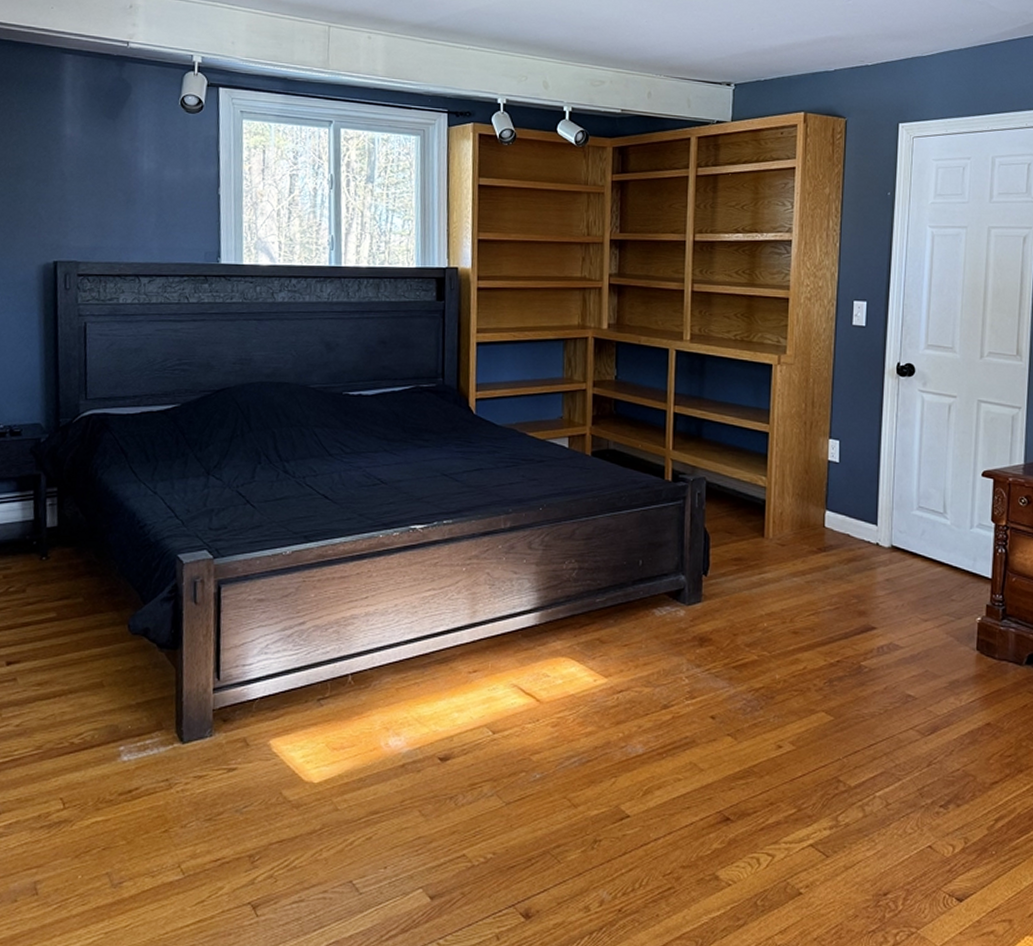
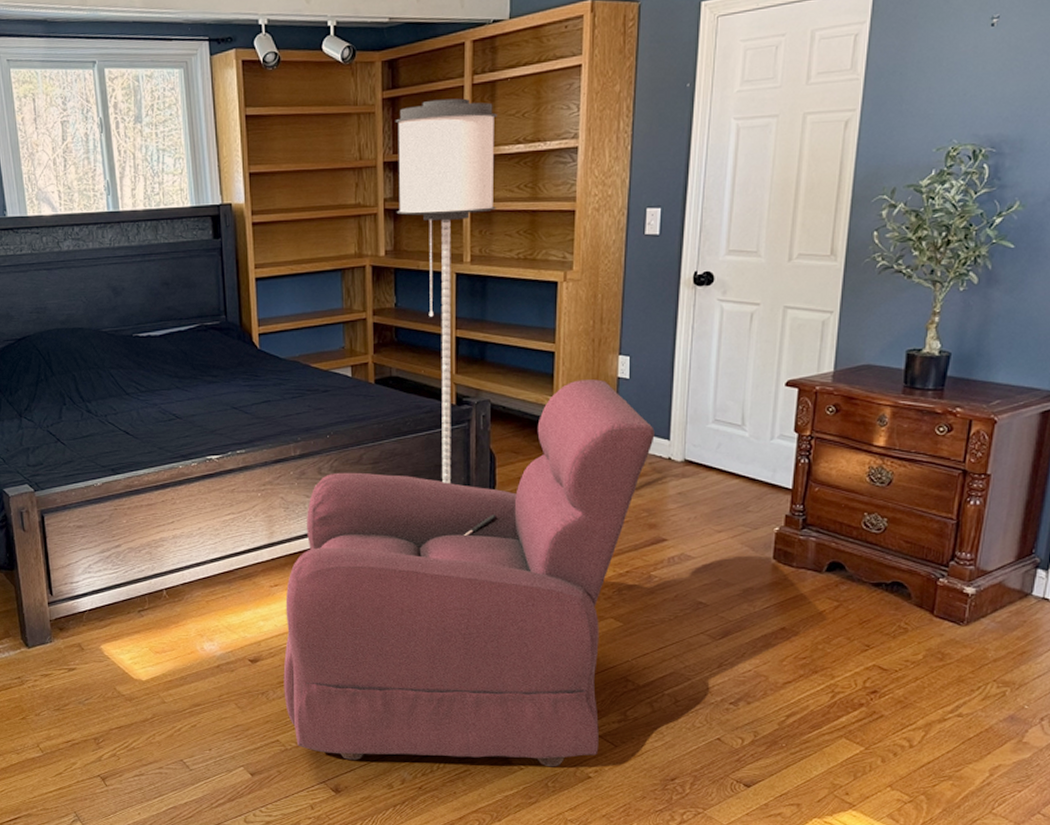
armchair: none [475,461,863,882] -> present [283,379,655,767]
floor lamp: none [620,186,719,564] -> present [395,98,497,484]

